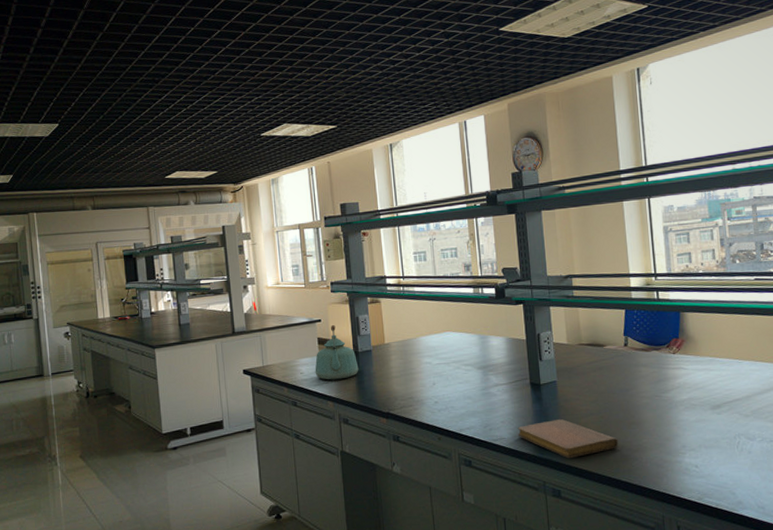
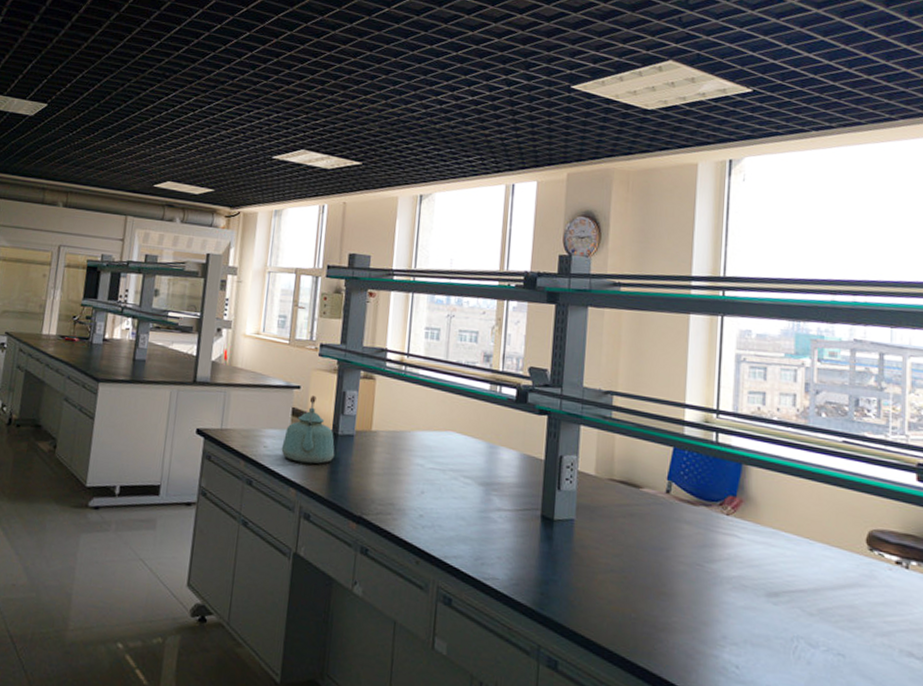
notebook: present [517,419,619,459] -> none [516,567,641,623]

